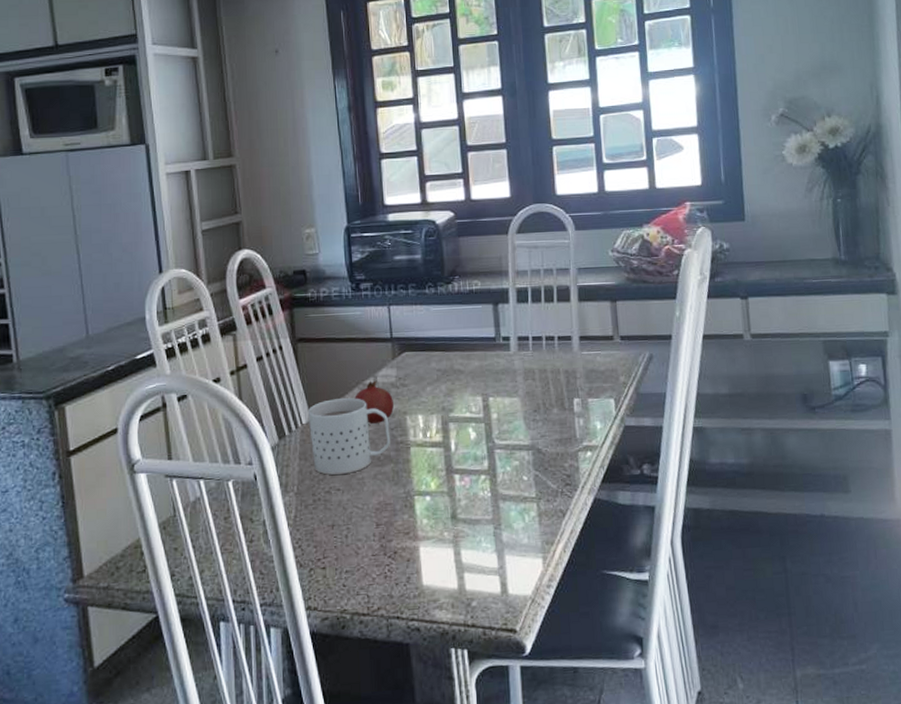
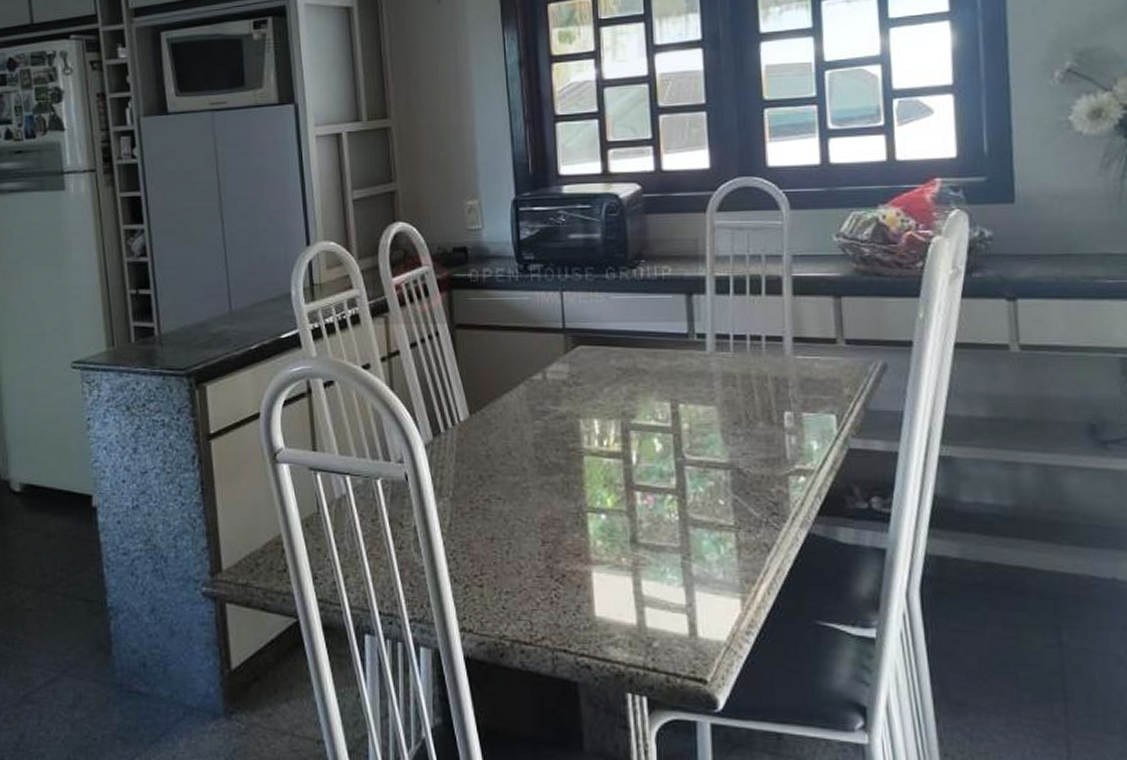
mug: present [307,398,391,476] -> none [466,395,561,482]
fruit: present [354,380,394,424] -> none [520,376,565,426]

